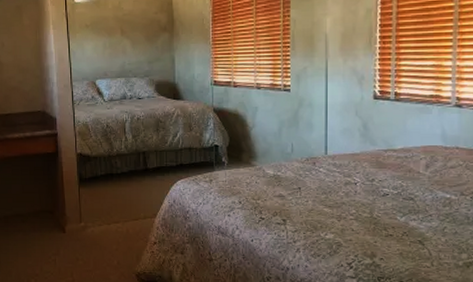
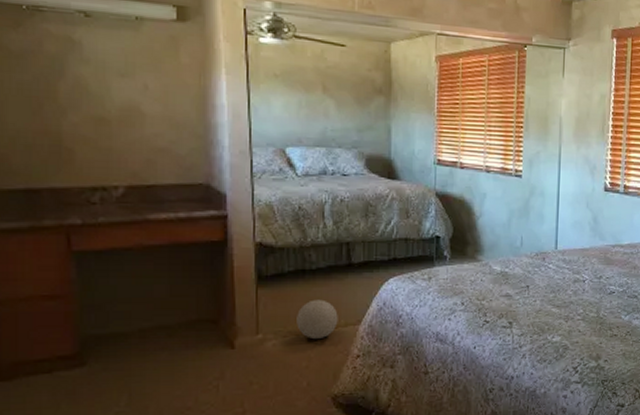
ball: none [108,197,139,229] -> present [297,299,338,340]

